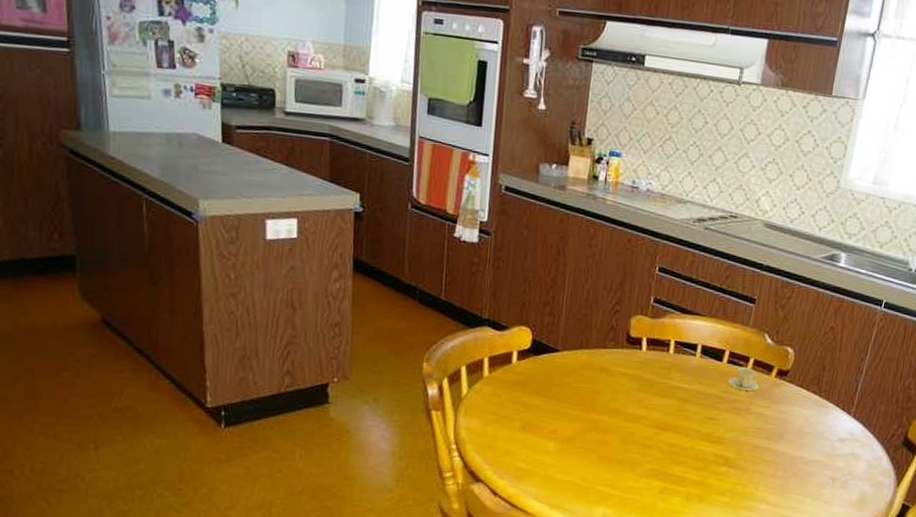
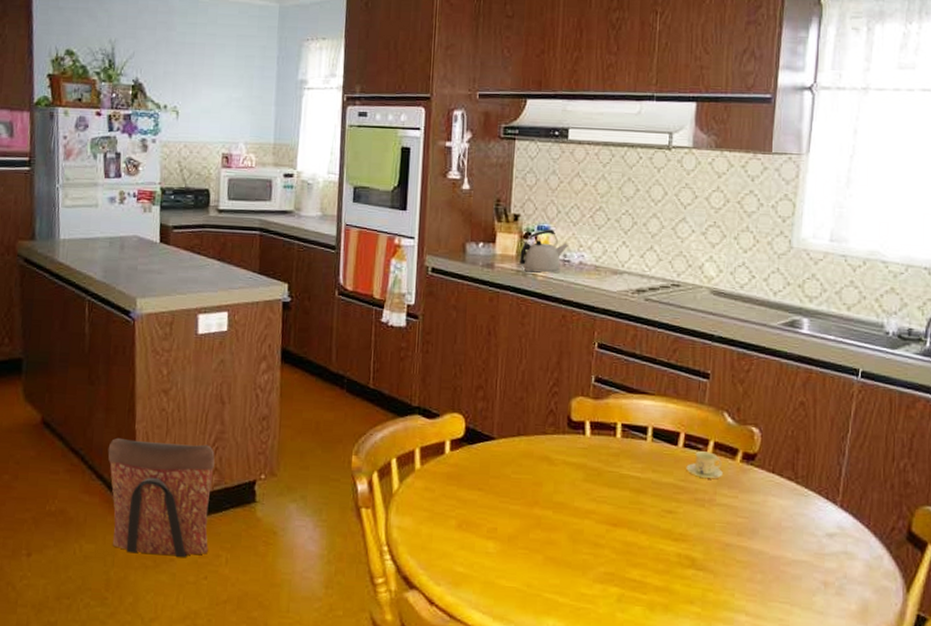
shopping bag: none [175,338,287,452] -> present [107,437,215,557]
kettle: none [590,155,639,199] -> present [519,229,569,274]

